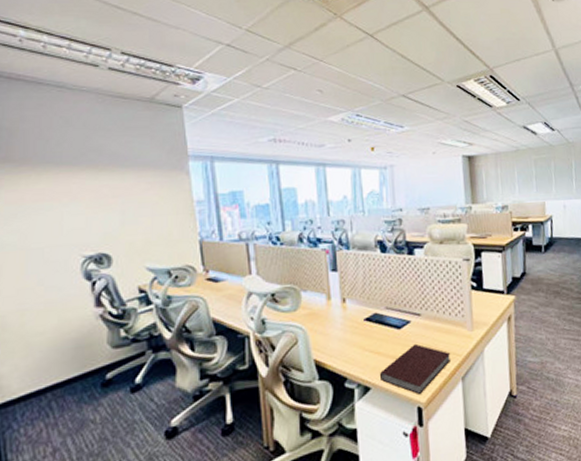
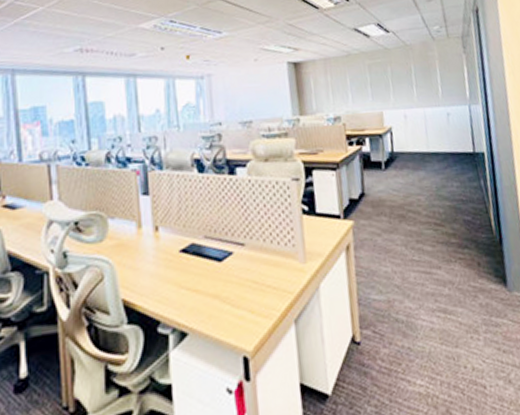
notebook: present [379,343,452,396] -> none [197,279,282,343]

